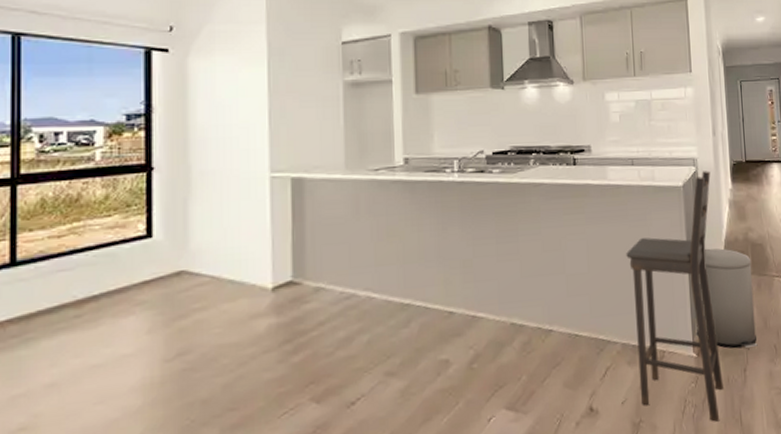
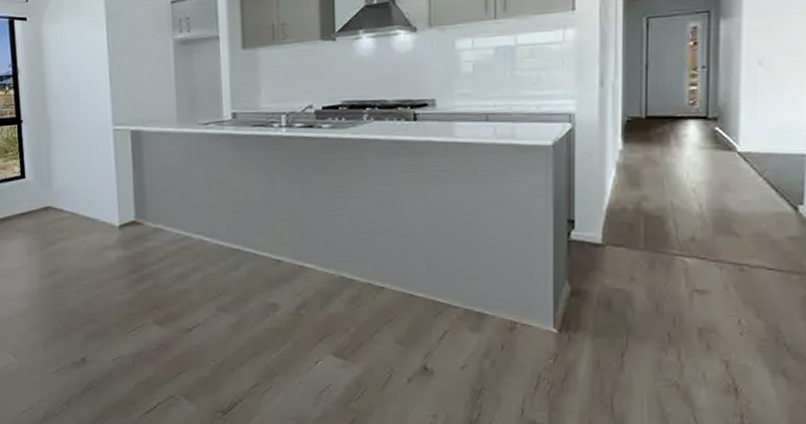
bar stool: present [626,171,723,422] -> none [474,128,593,403]
pedal bin: present [697,248,758,349] -> none [560,217,644,332]

